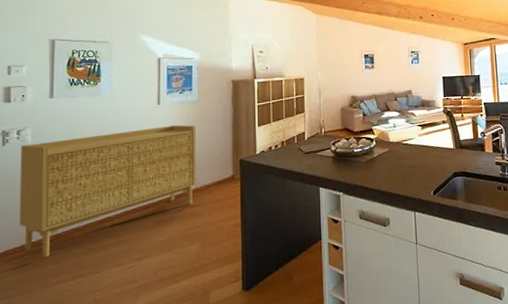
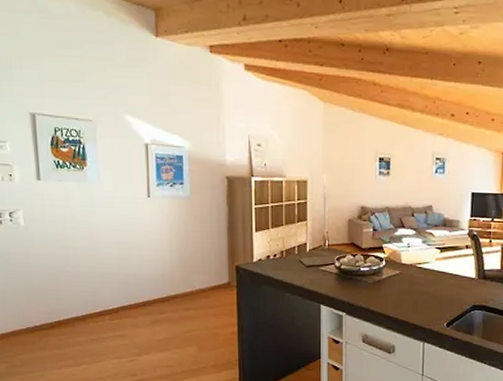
sideboard: present [19,125,196,258] -> none [14,221,191,342]

